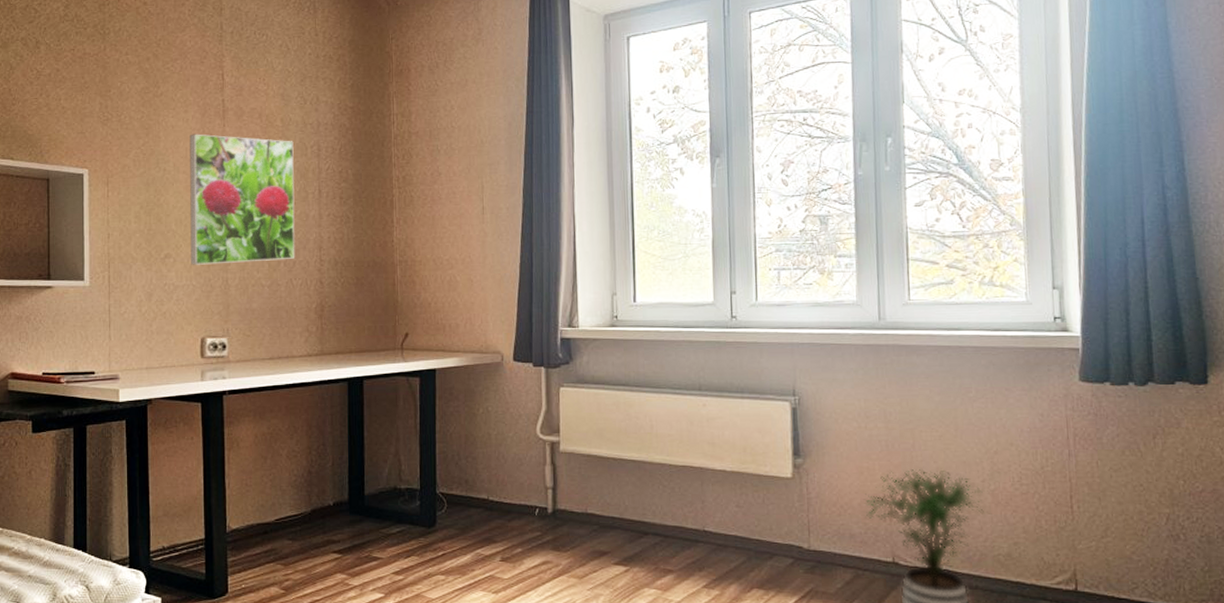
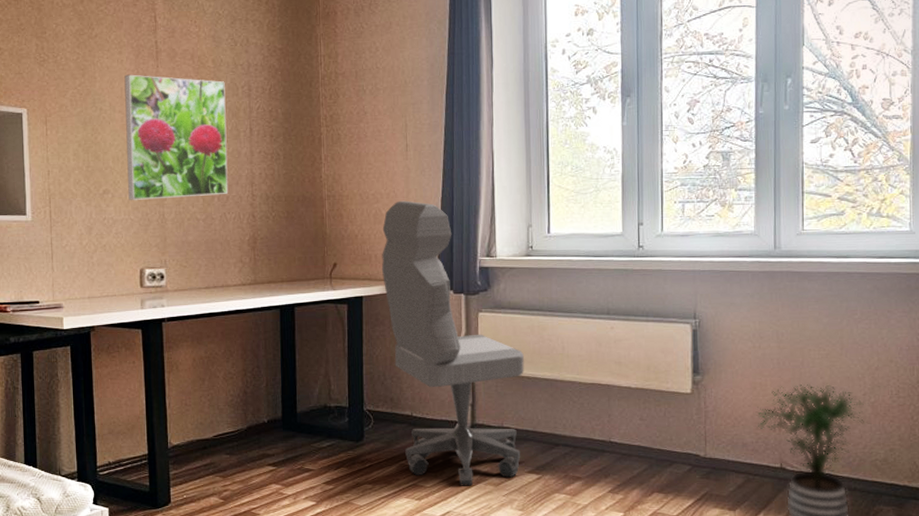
office chair: none [456,266,610,579] -> present [381,200,524,486]

